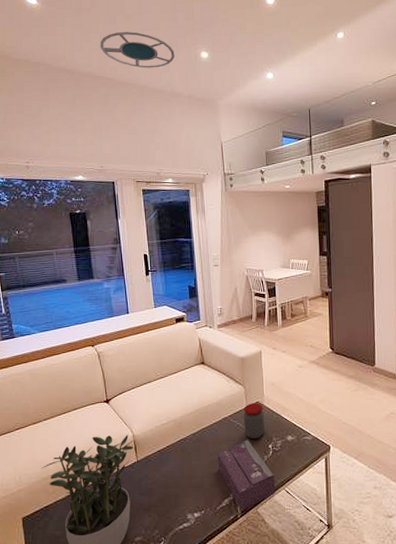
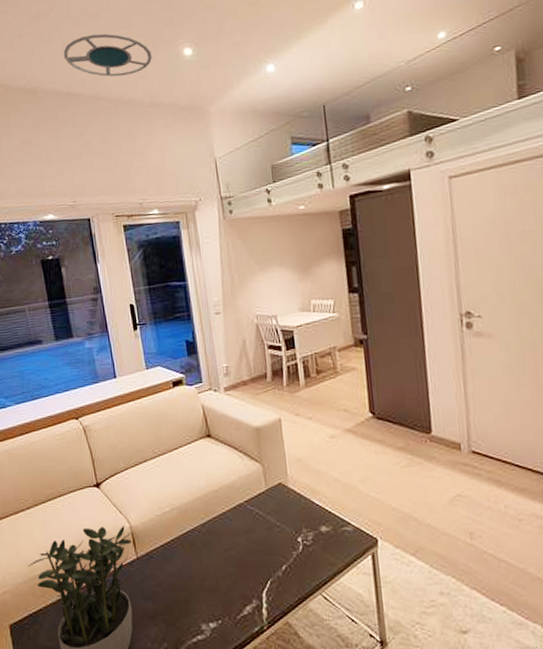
tissue box: present [217,440,276,511] -> none [233,531,310,621]
jar: present [243,403,265,439] -> none [262,484,292,531]

